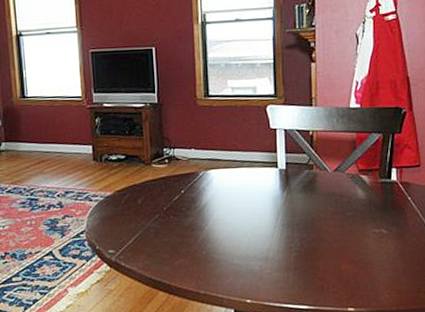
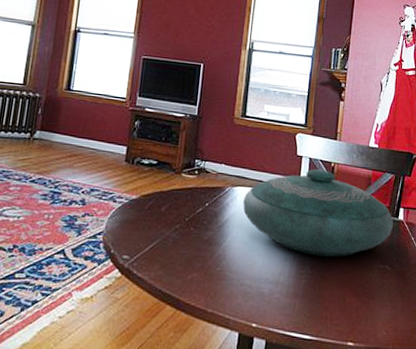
decorative bowl: none [219,140,387,228] -> present [243,169,394,257]

